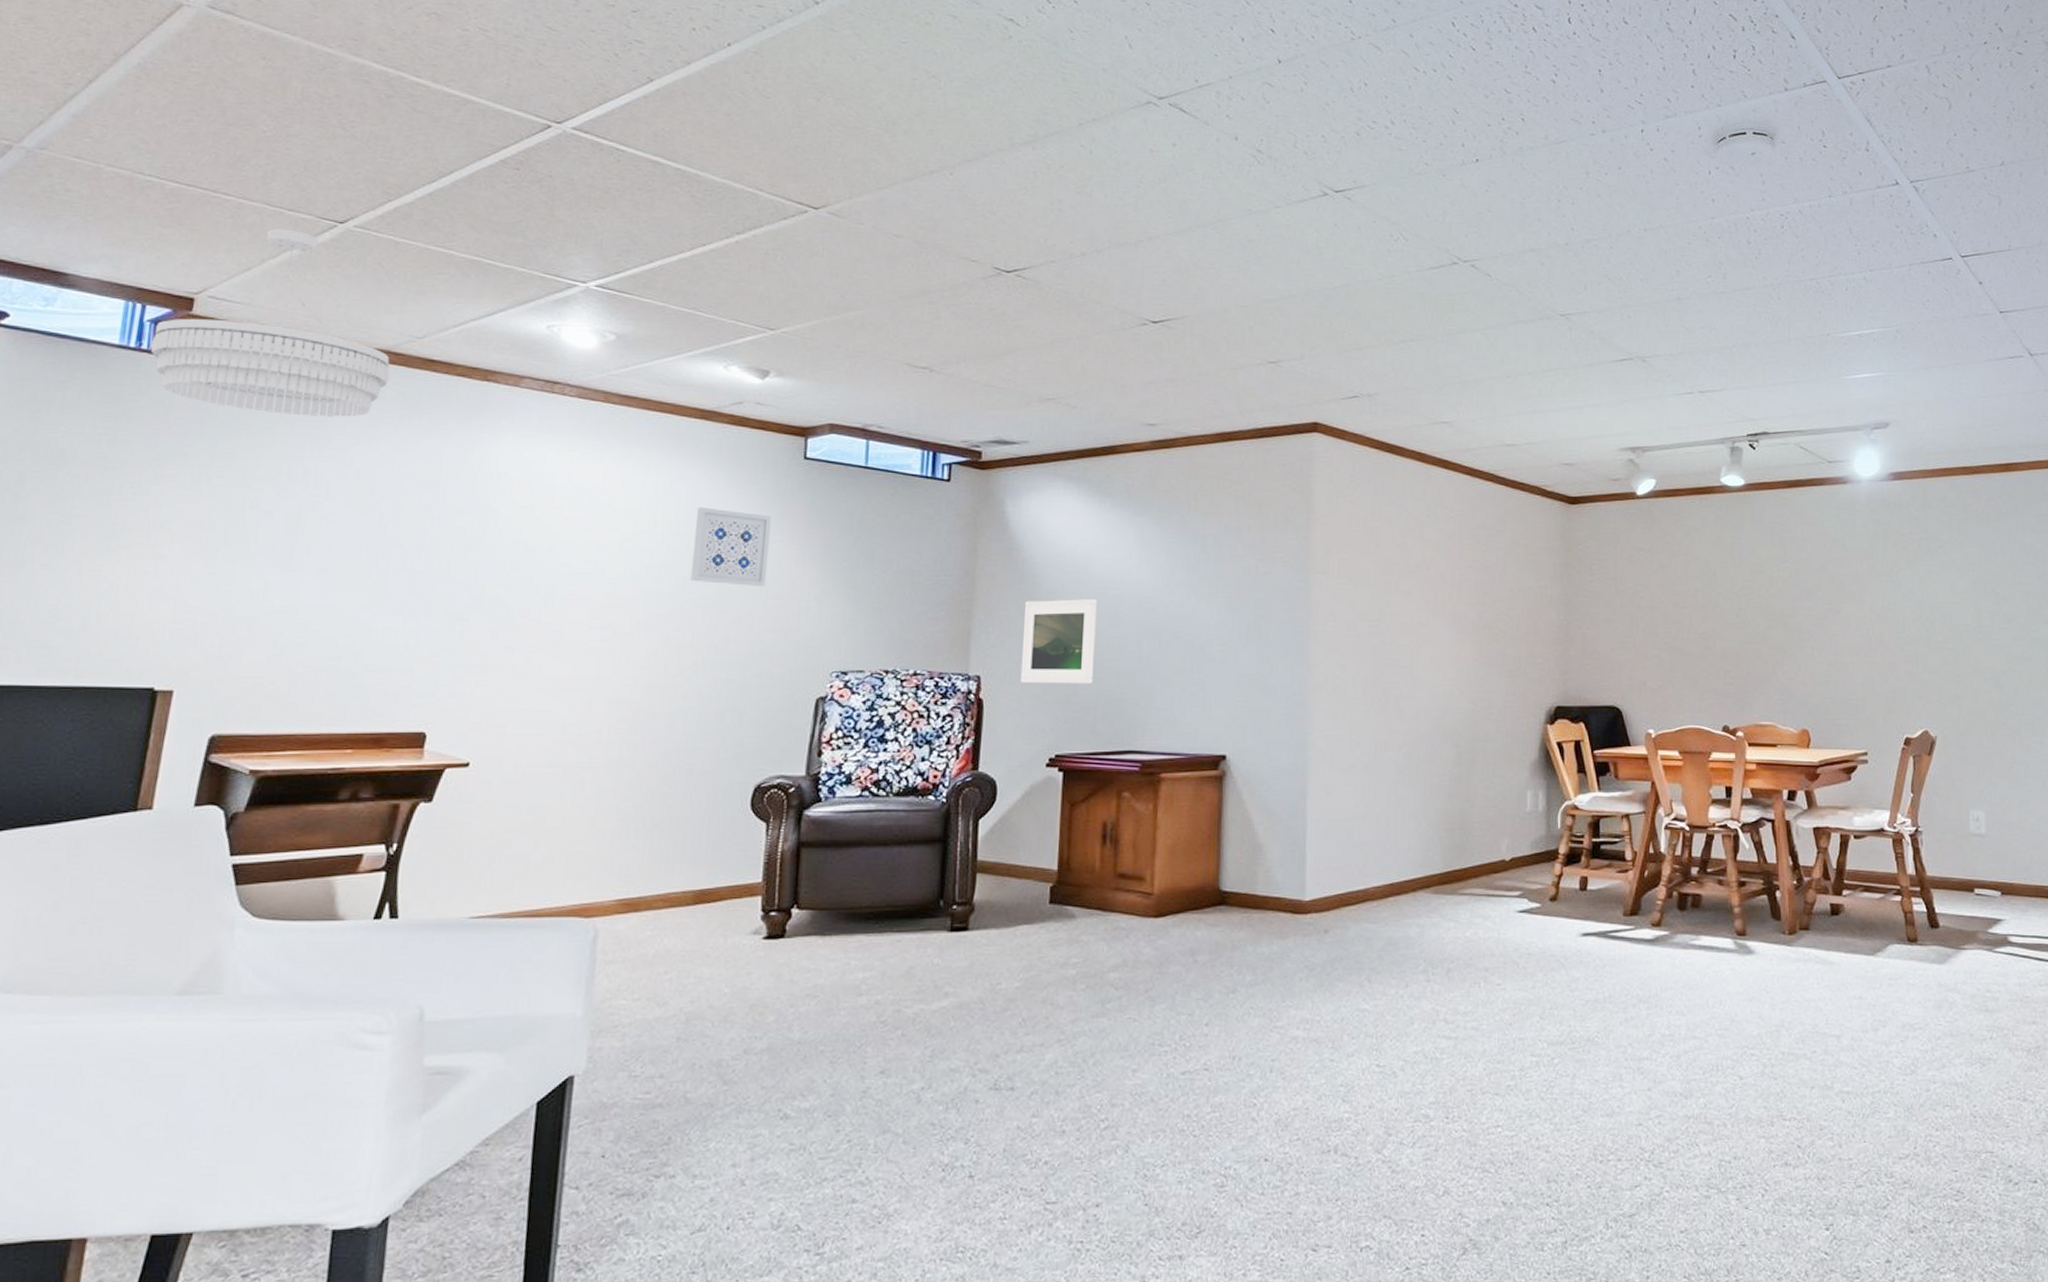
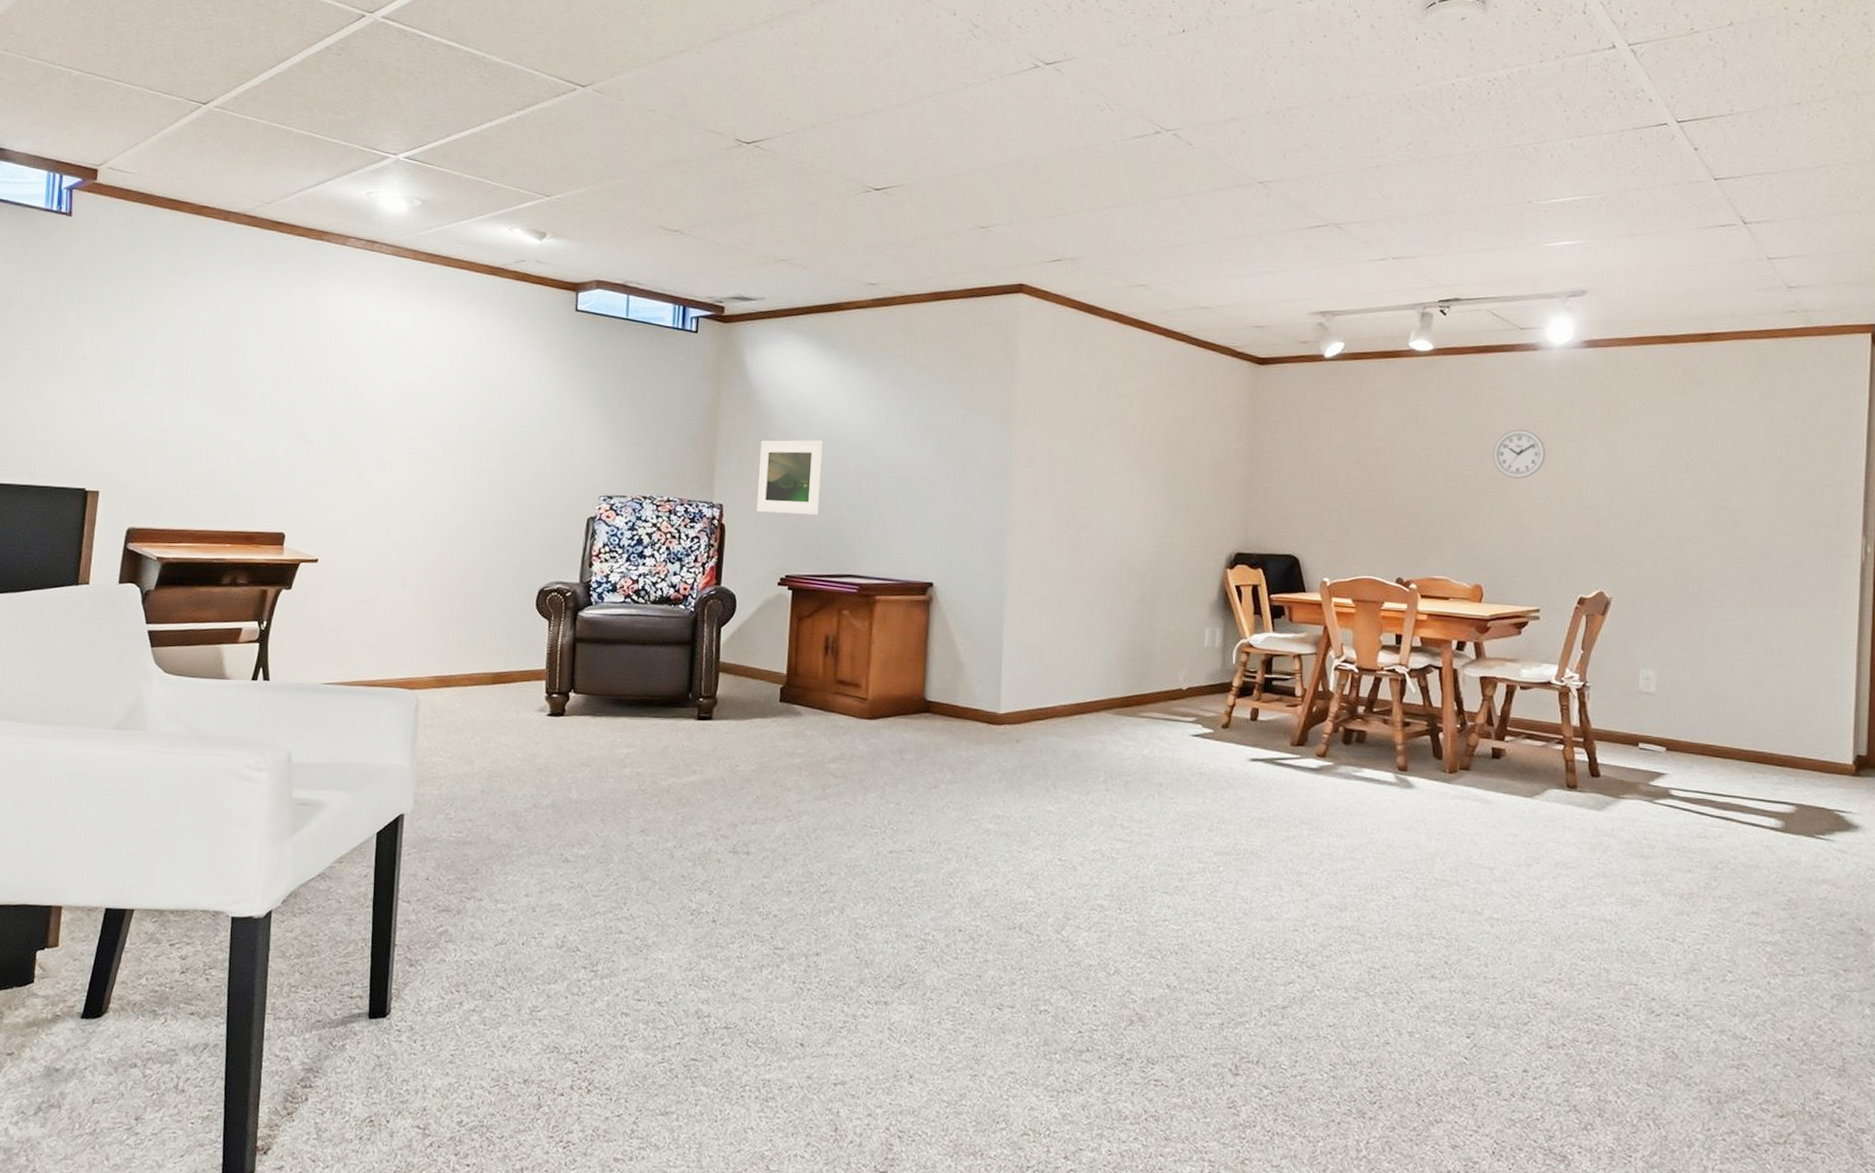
chandelier: present [150,228,390,417] -> none [68,109,246,270]
wall art: present [690,507,771,588] -> none [485,351,549,422]
wall clock: none [1810,565,1862,616] -> present [1492,429,1546,479]

